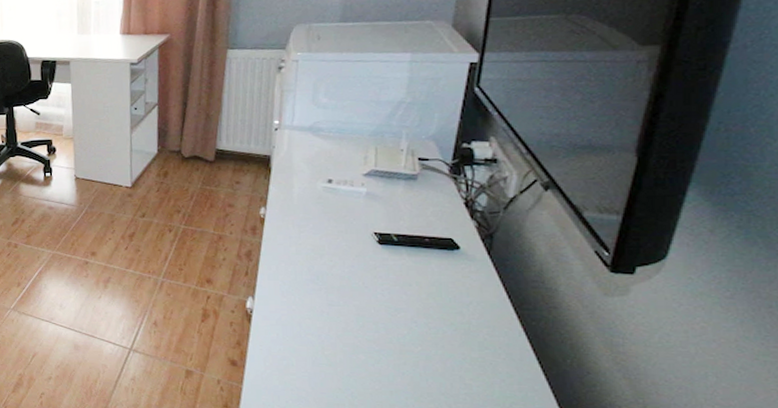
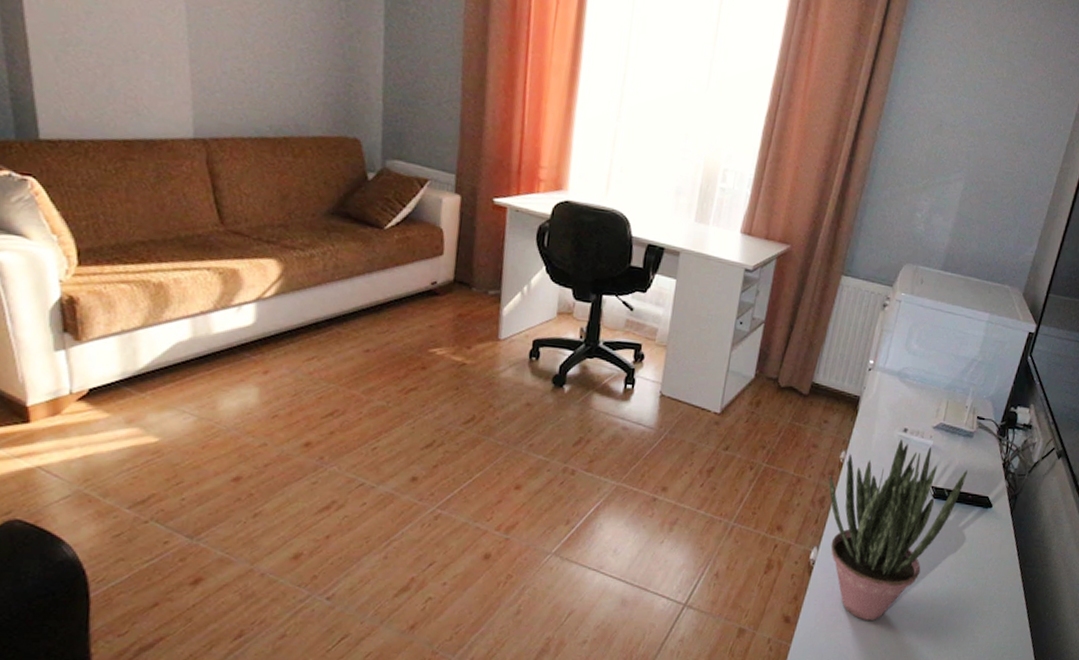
potted plant: none [252,190,418,365] -> present [829,439,968,620]

